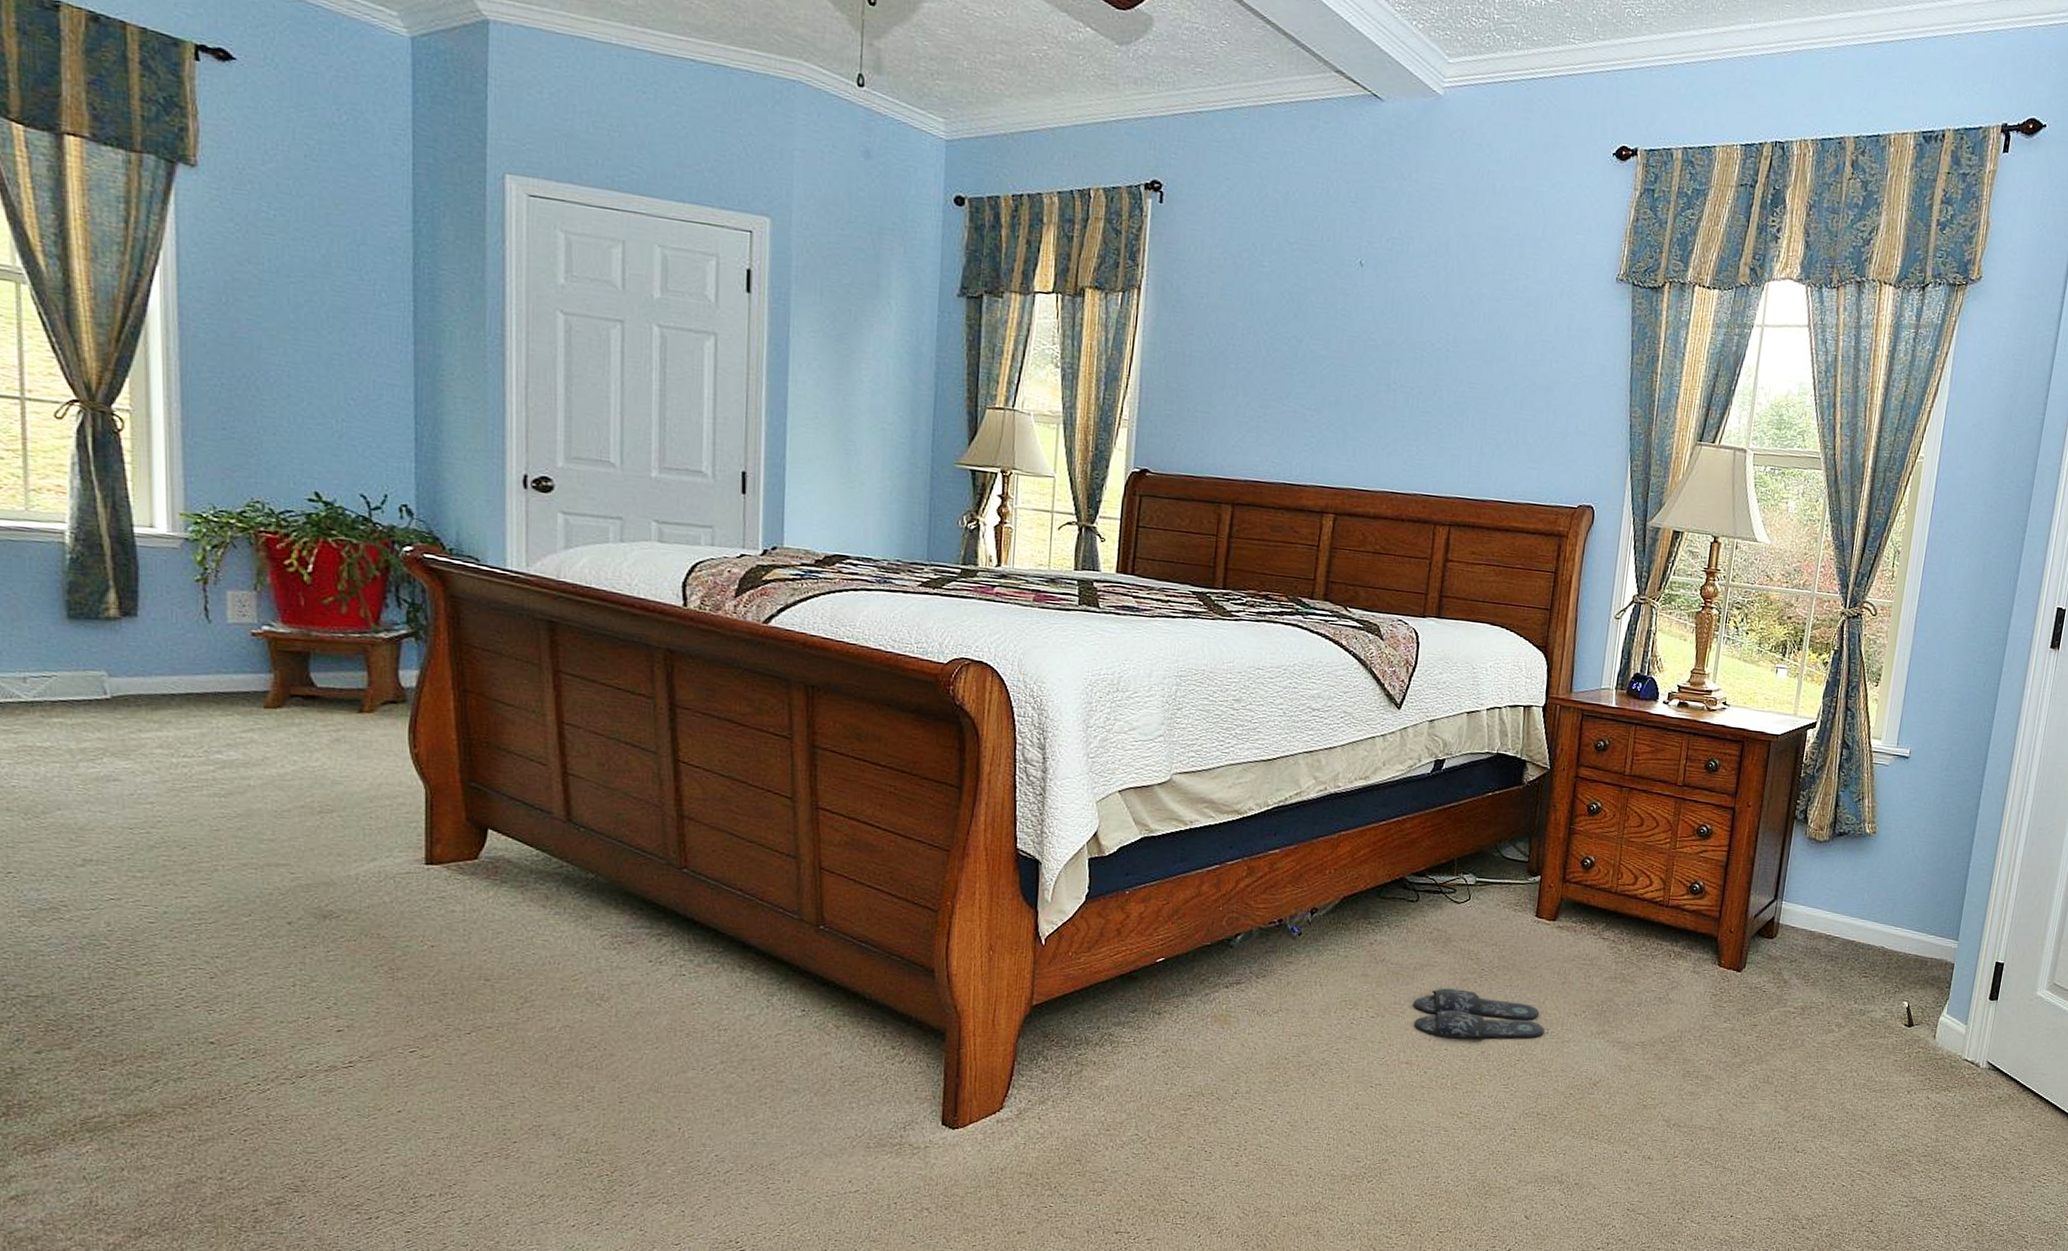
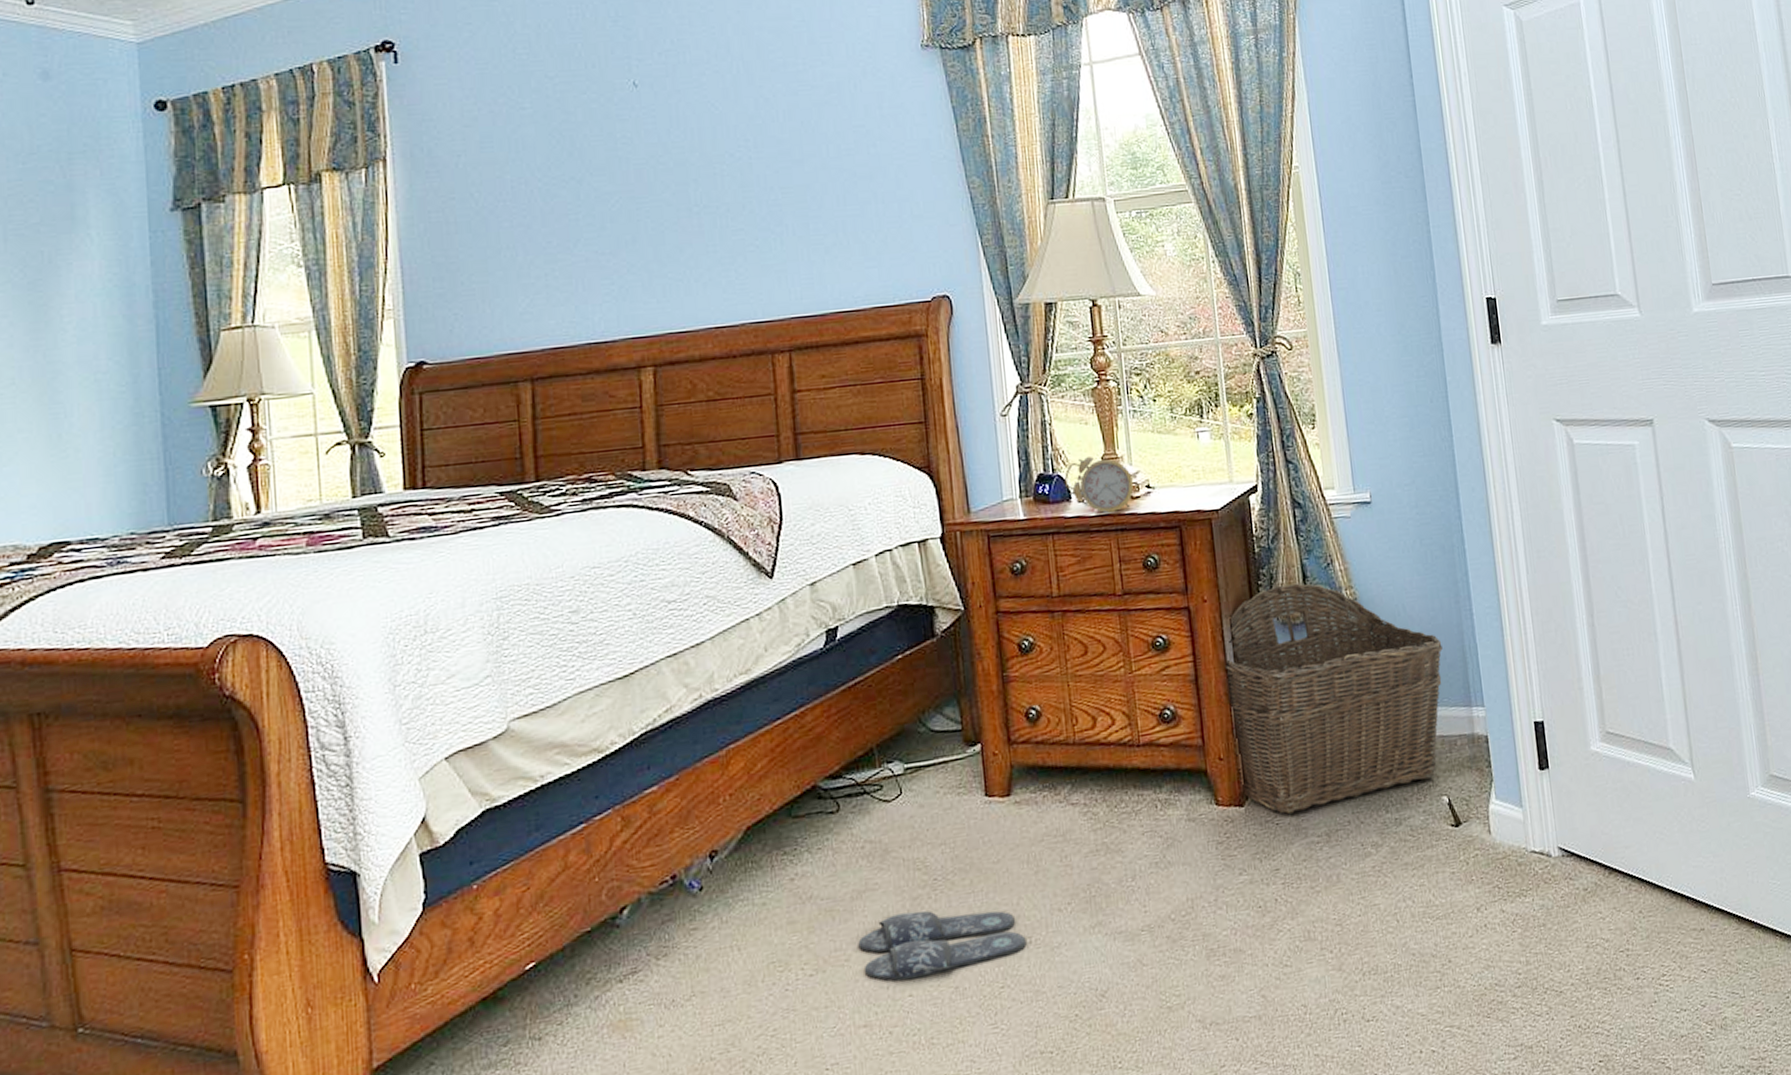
alarm clock: none [1656,667,1717,718] -> present [1065,455,1137,513]
wicker basket: none [1742,807,1937,987] -> present [1225,582,1443,815]

